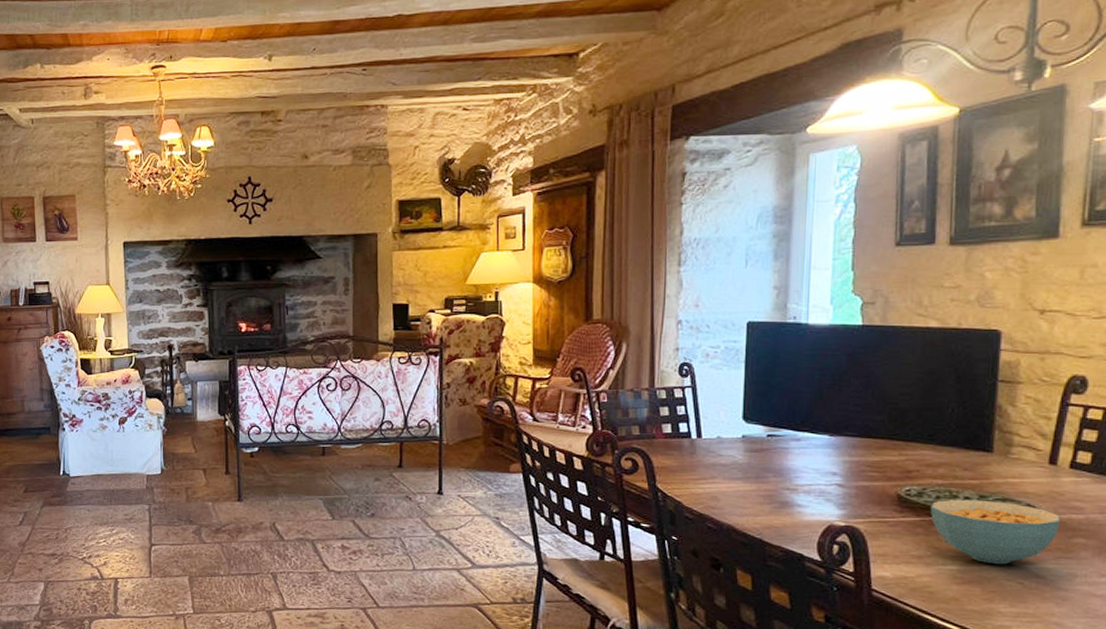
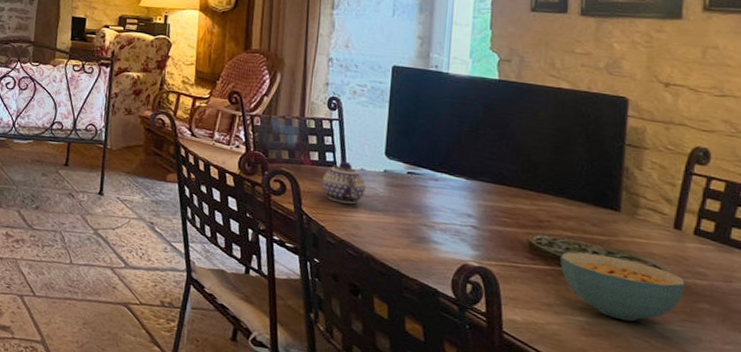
teapot: none [676,430,723,475] -> present [321,161,366,204]

